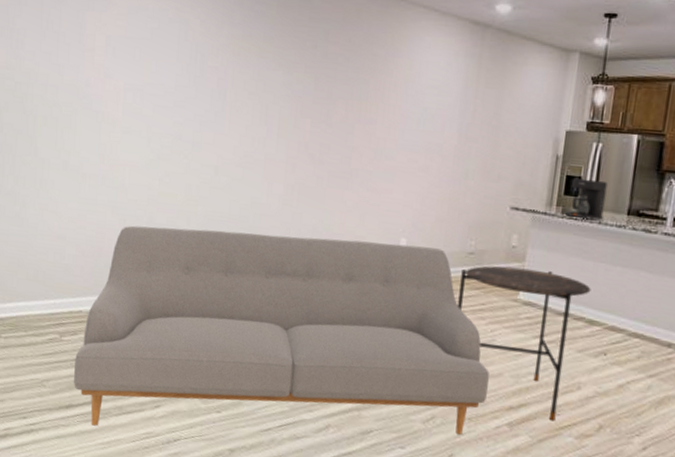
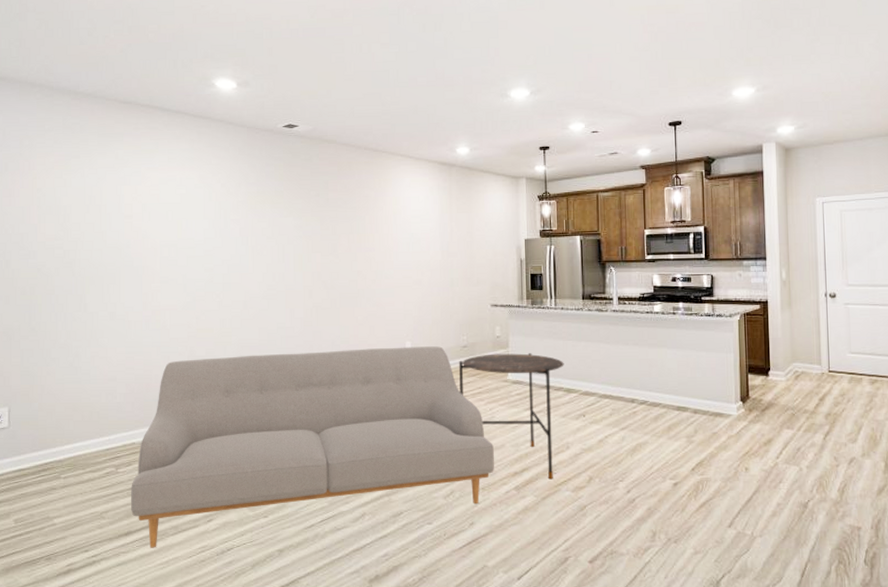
coffee maker: present [564,178,608,220] -> none [533,275,564,307]

